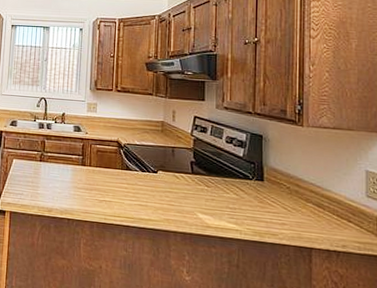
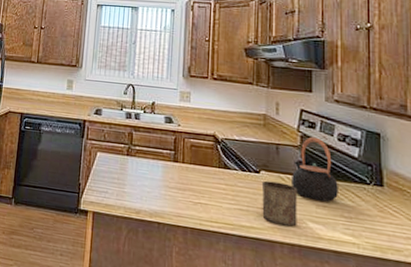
cup: none [159,179,190,218] -> present [261,180,298,227]
teapot: none [185,140,225,196] -> present [292,137,338,202]

